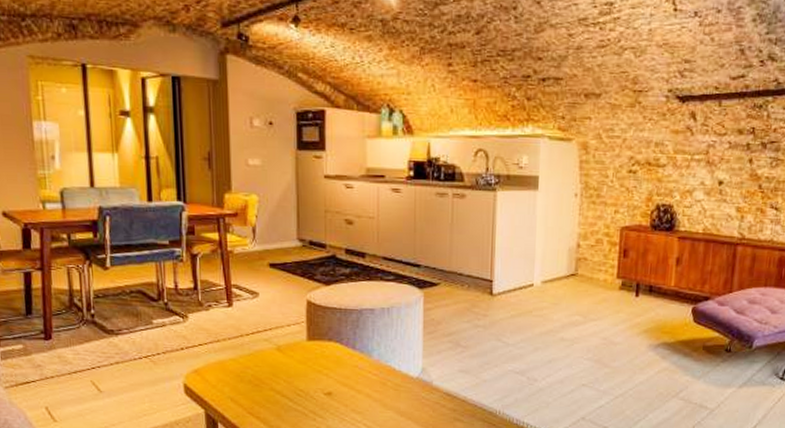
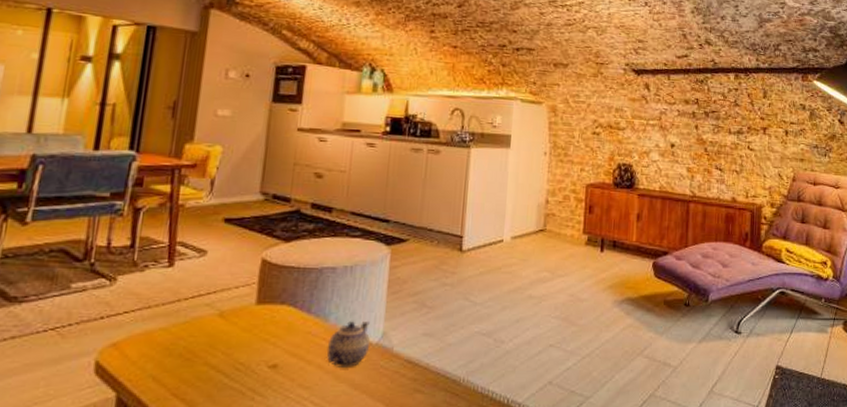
teapot: none [373,356,412,397] -> present [326,320,370,367]

